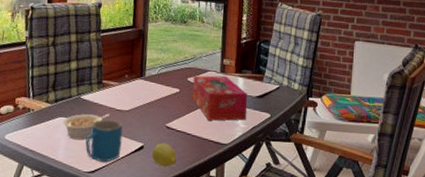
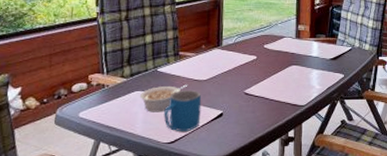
fruit: present [152,143,177,167] -> none [232,109,256,132]
tissue box: present [192,75,248,121] -> none [269,41,322,84]

